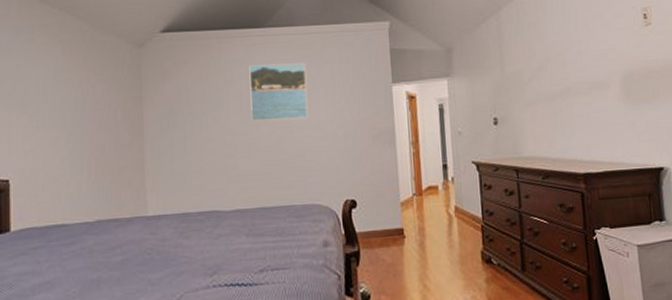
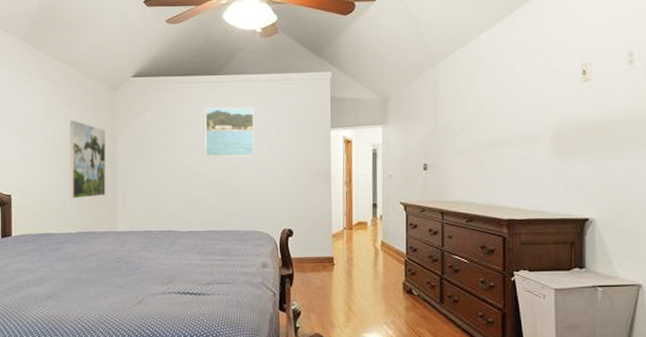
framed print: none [84,85,132,181] -> present [69,120,106,199]

